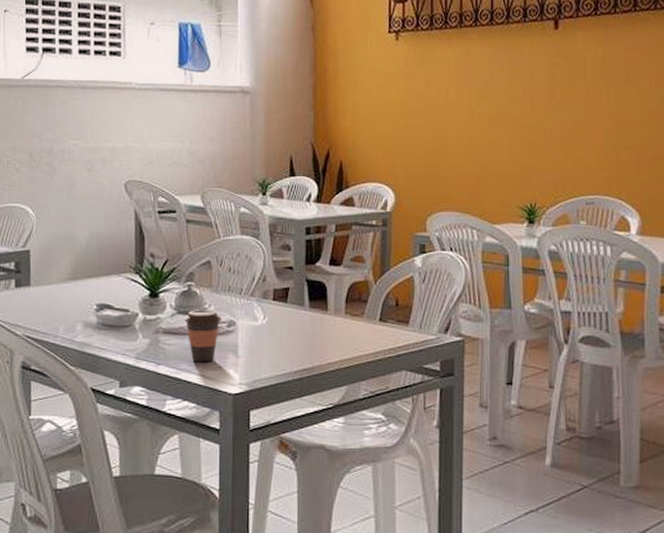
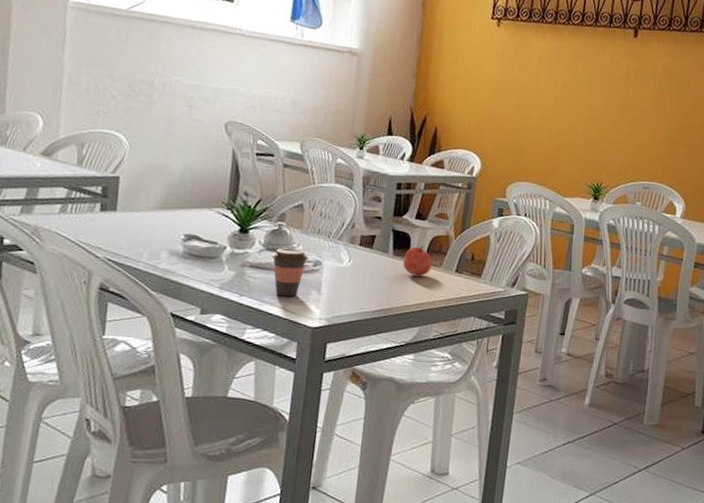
apple: none [321,295,353,329] -> present [403,246,432,276]

